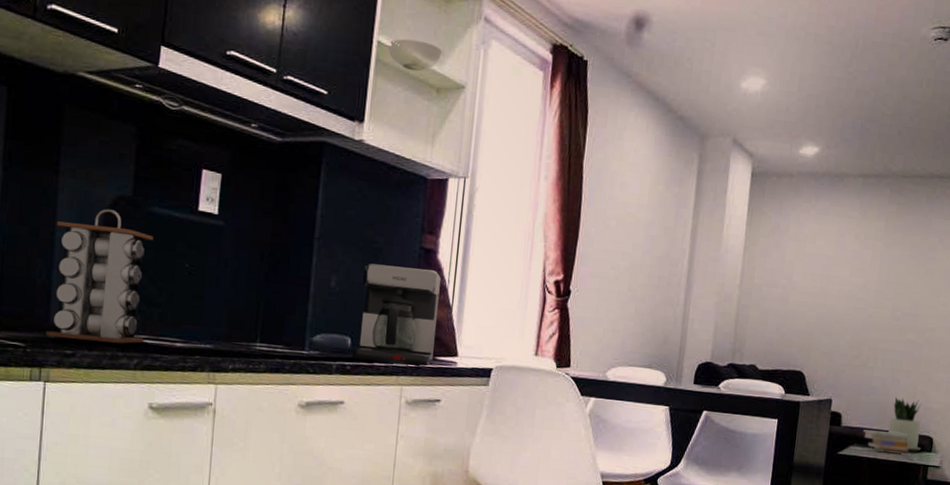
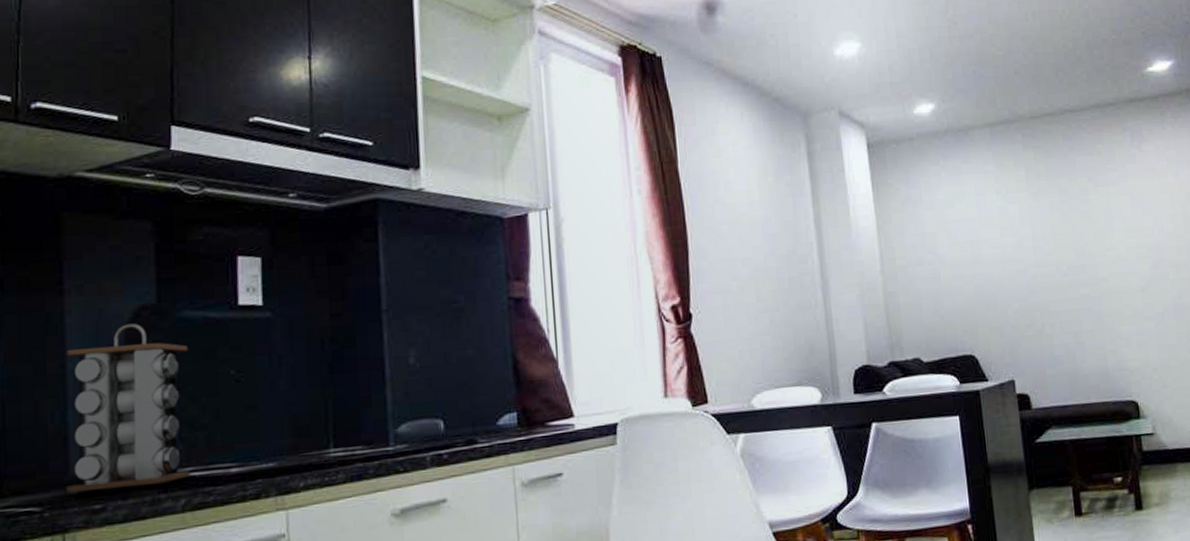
coffee maker: present [351,263,441,367] -> none [445,321,545,446]
bowl: present [387,39,444,72] -> none [434,68,499,102]
books: present [863,430,910,455] -> none [1058,403,1115,431]
planter: present [888,397,921,451] -> none [1083,361,1127,422]

